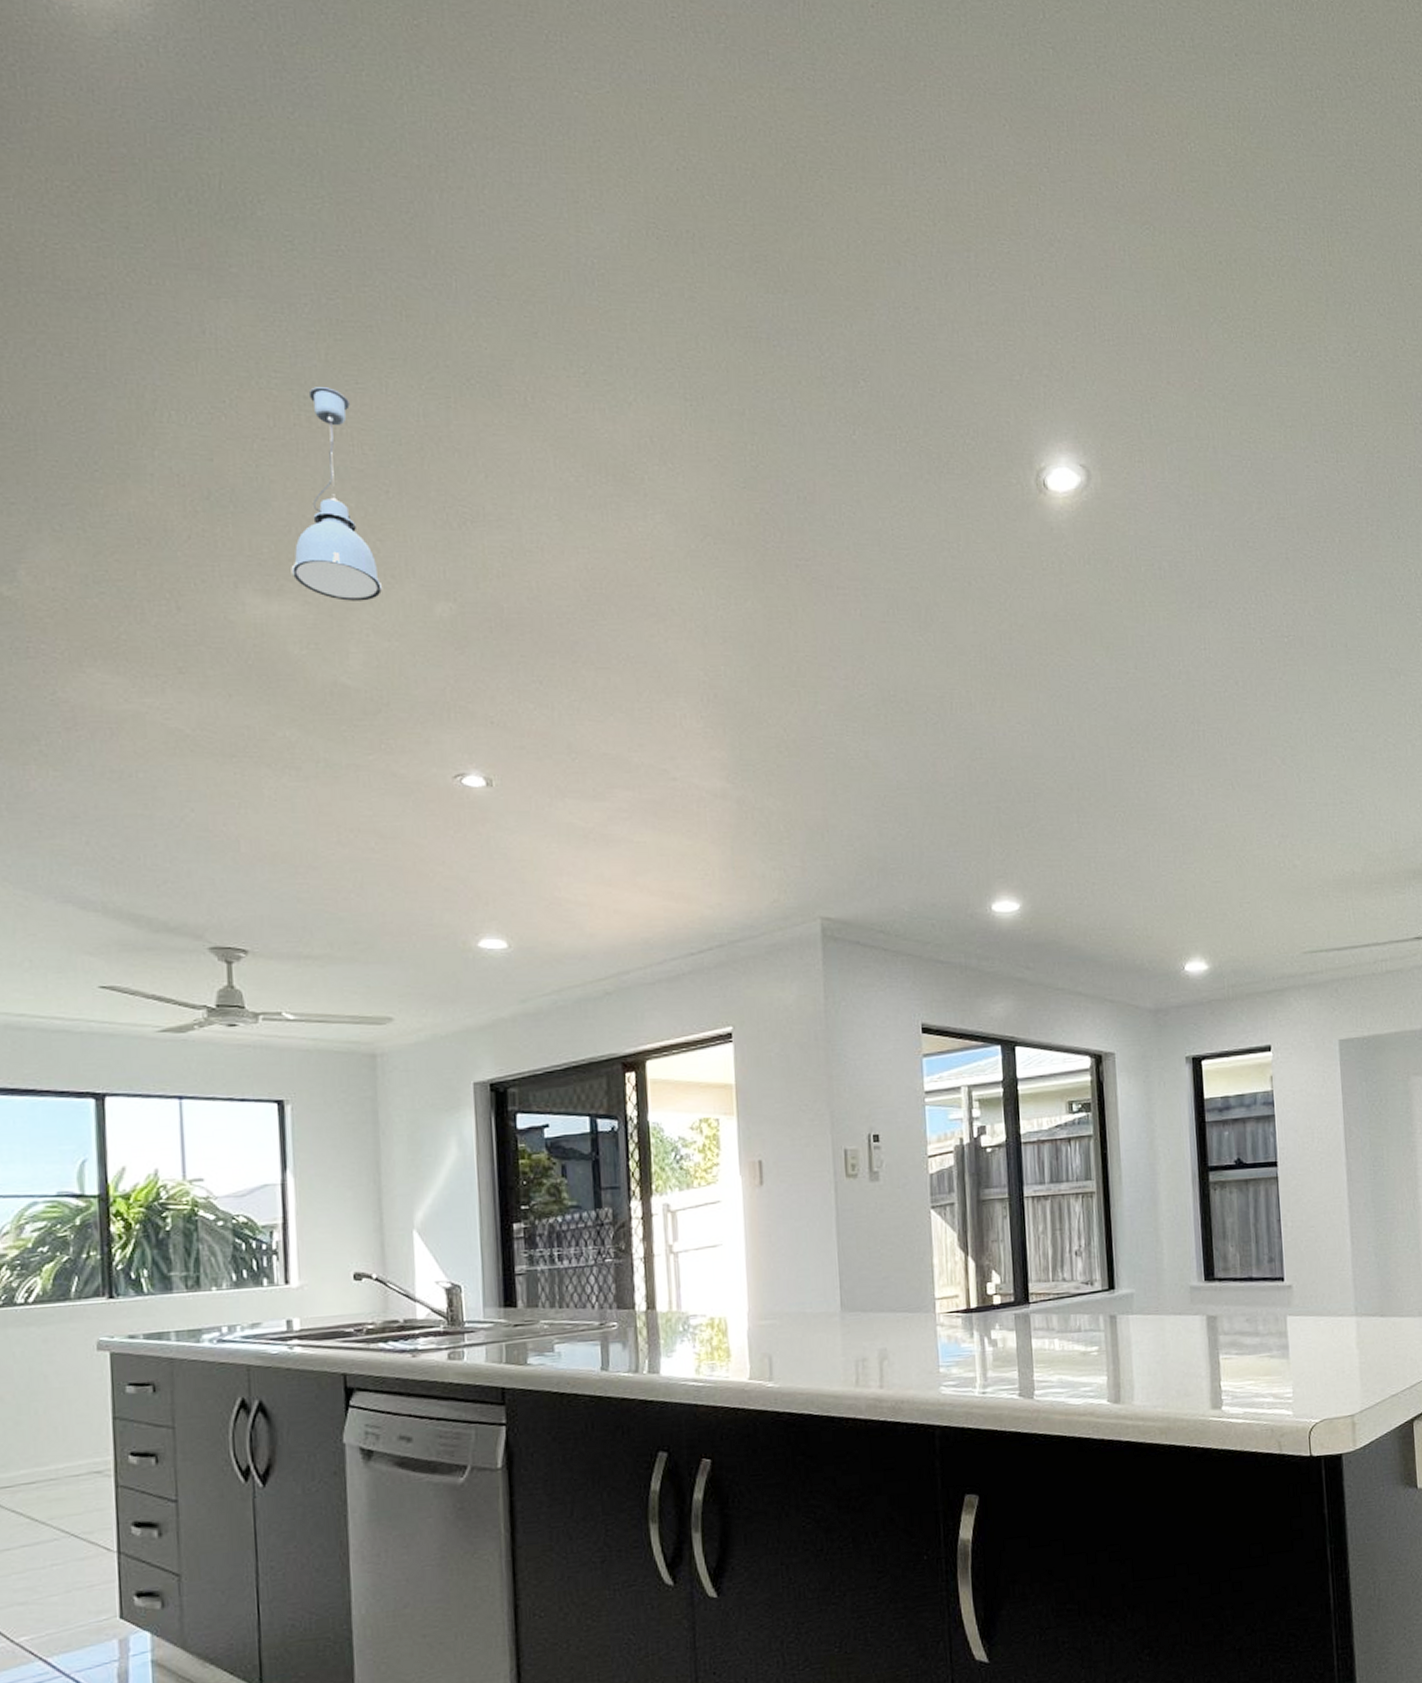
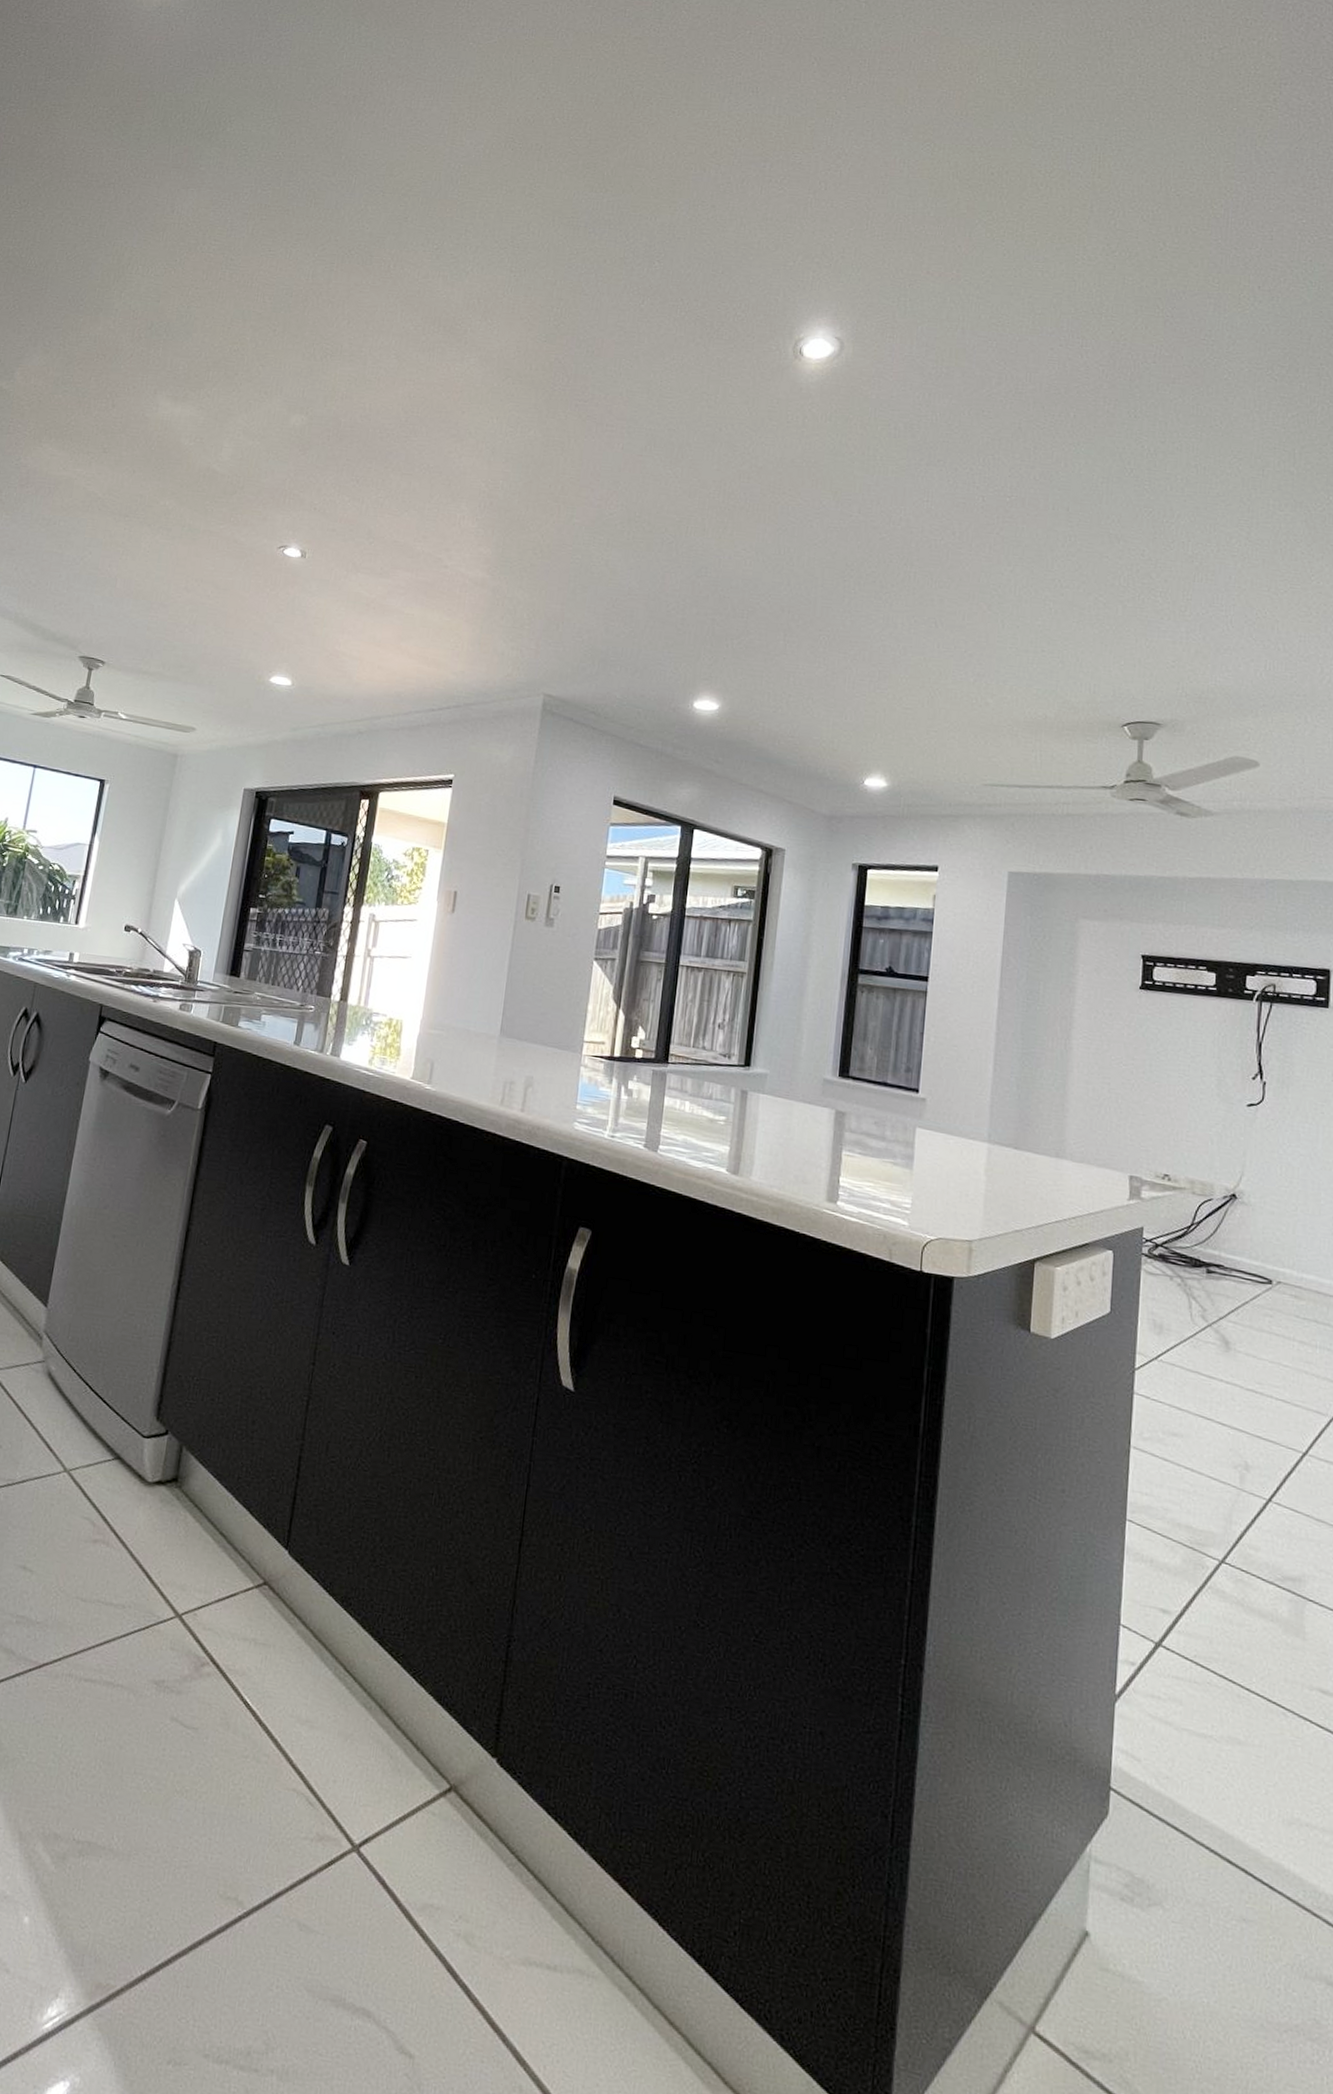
pendant light: present [291,387,383,601] -> none [195,252,262,410]

